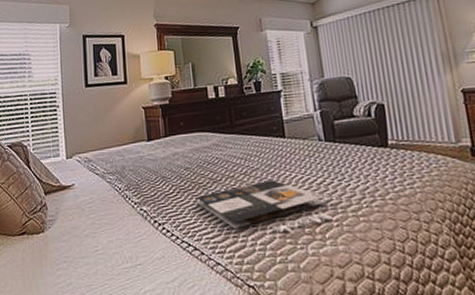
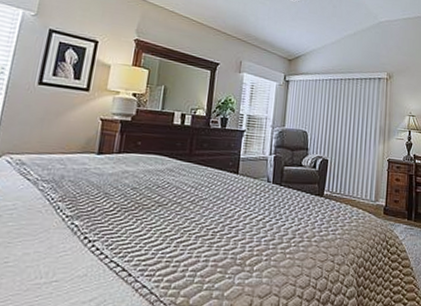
magazine: present [196,179,333,234] -> none [136,210,264,263]

